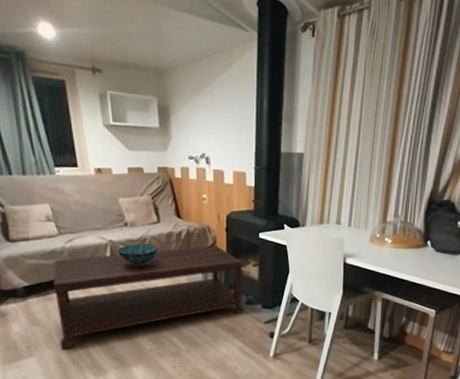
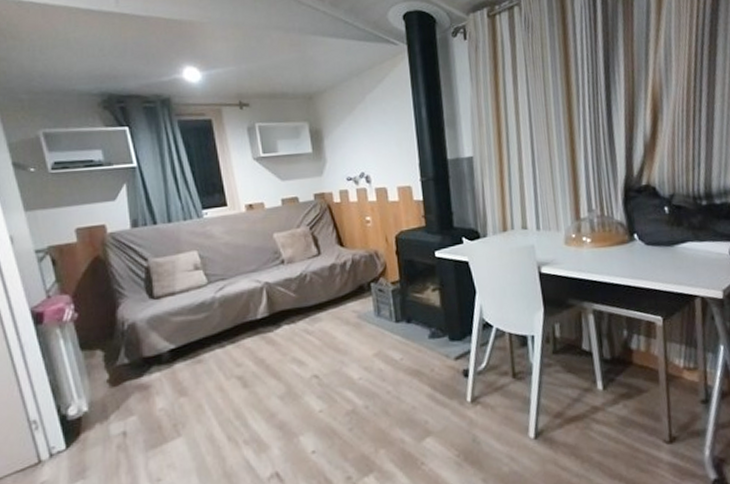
coffee table: present [53,245,245,349] -> none [203,272,430,423]
decorative bowl: present [117,244,158,266] -> none [274,281,321,309]

